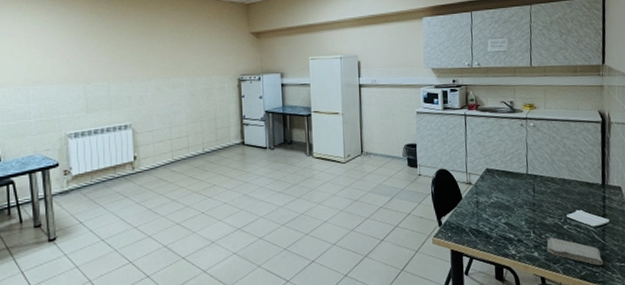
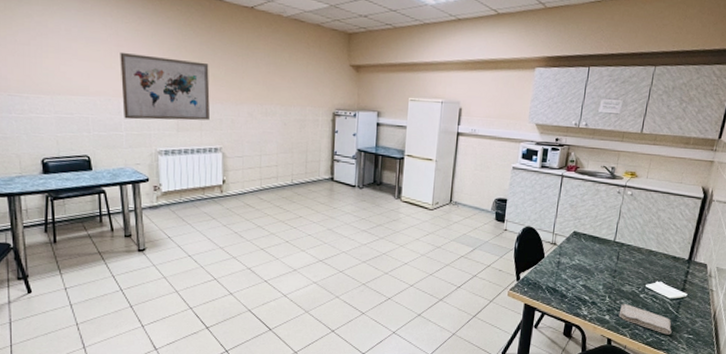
wall art: none [29,42,118,106] -> present [120,52,210,121]

